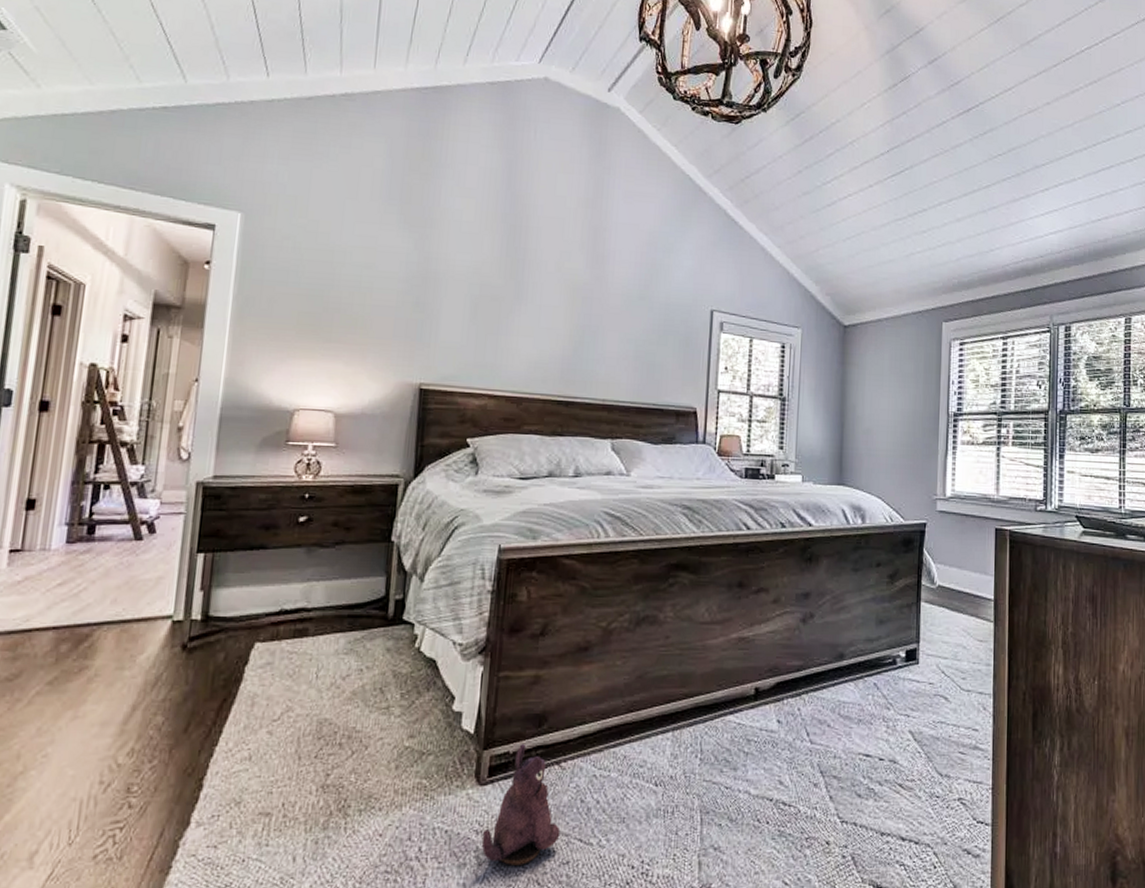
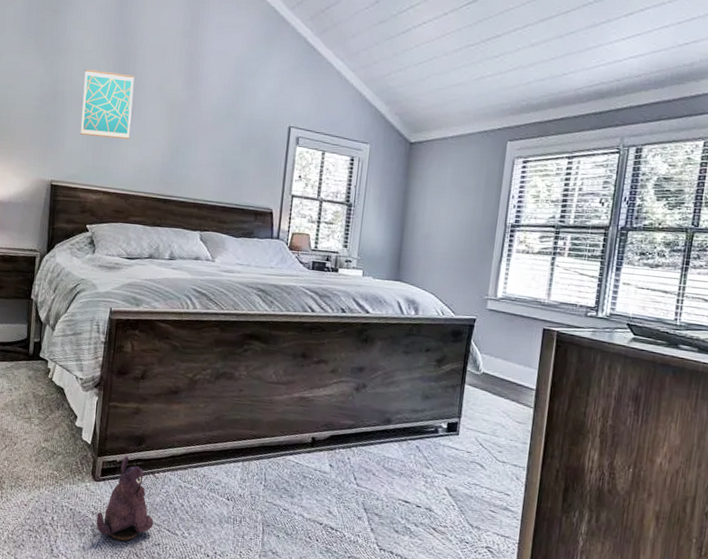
wall art: none [459,244,527,330] -> present [81,69,135,140]

